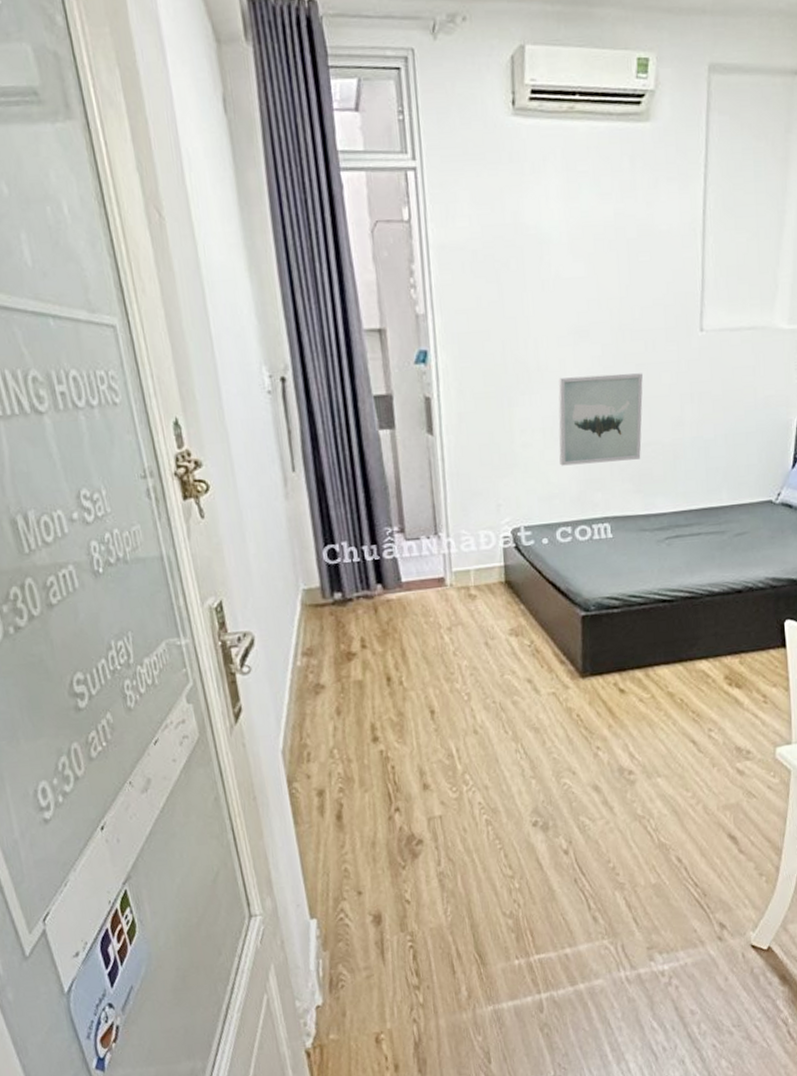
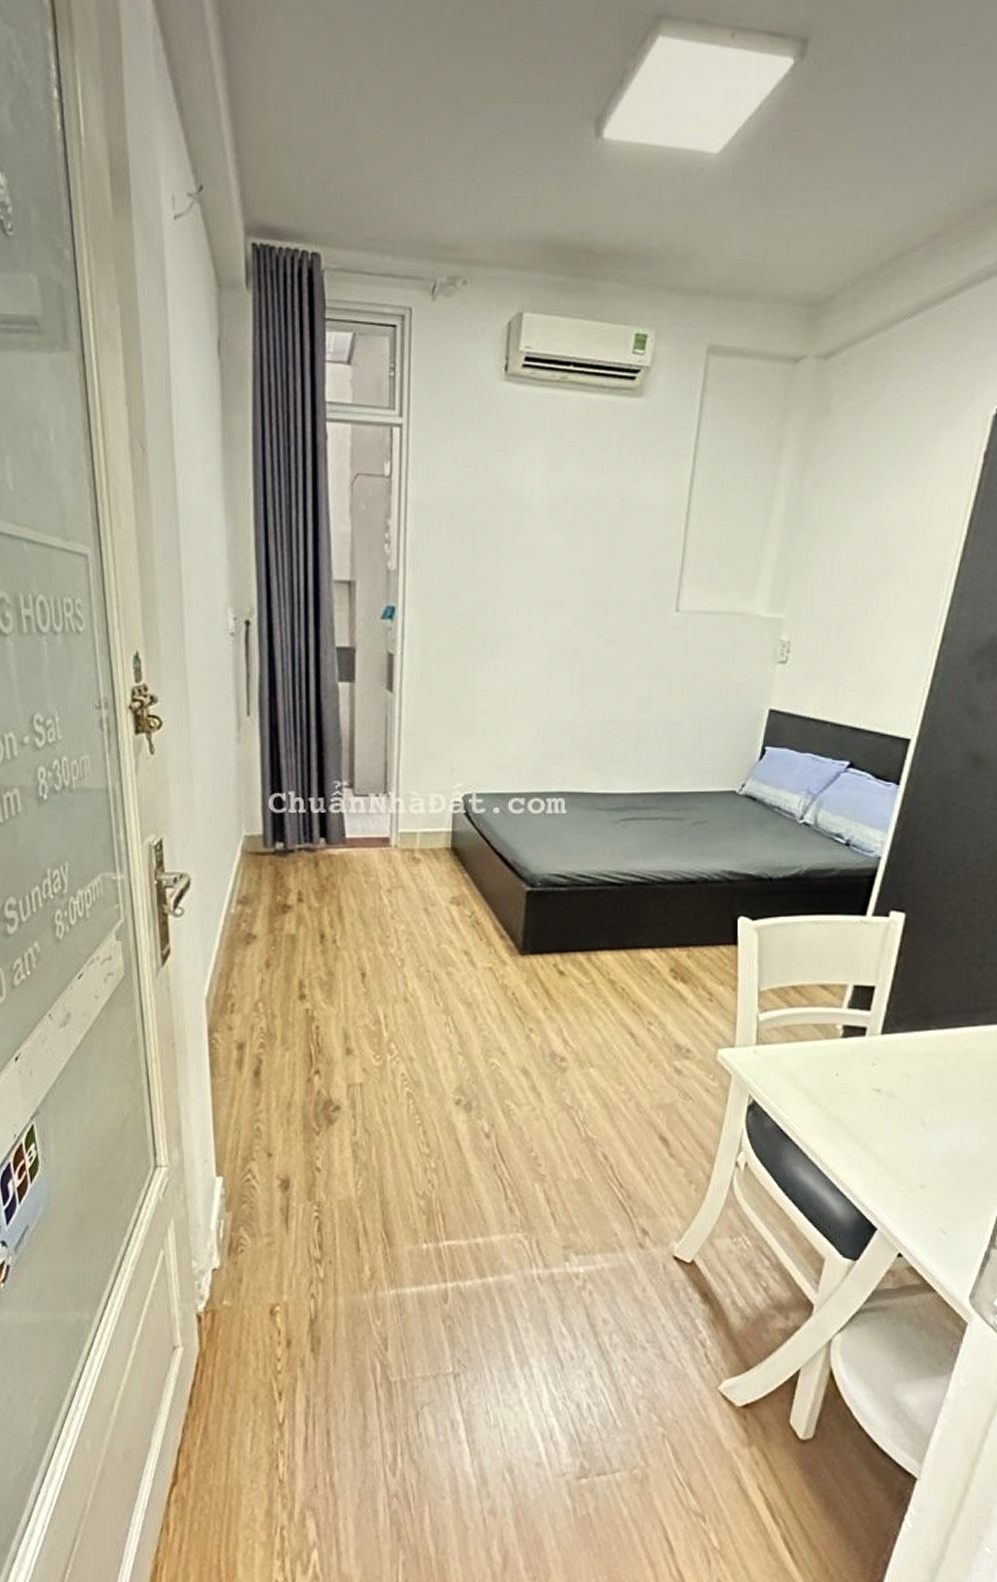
wall art: present [558,373,643,466] -> none [519,645,612,736]

